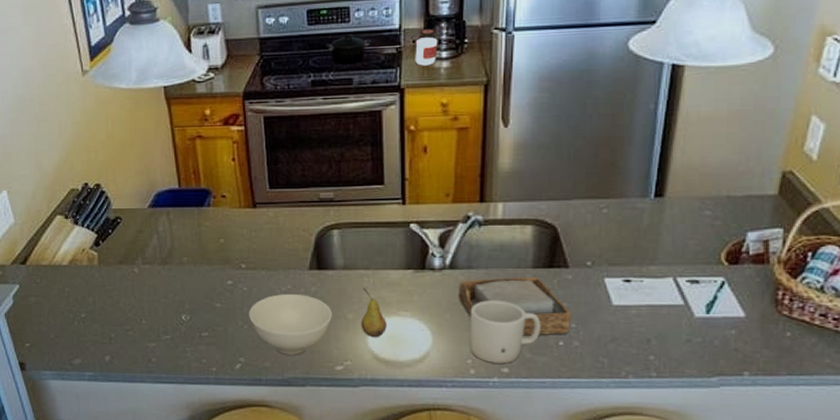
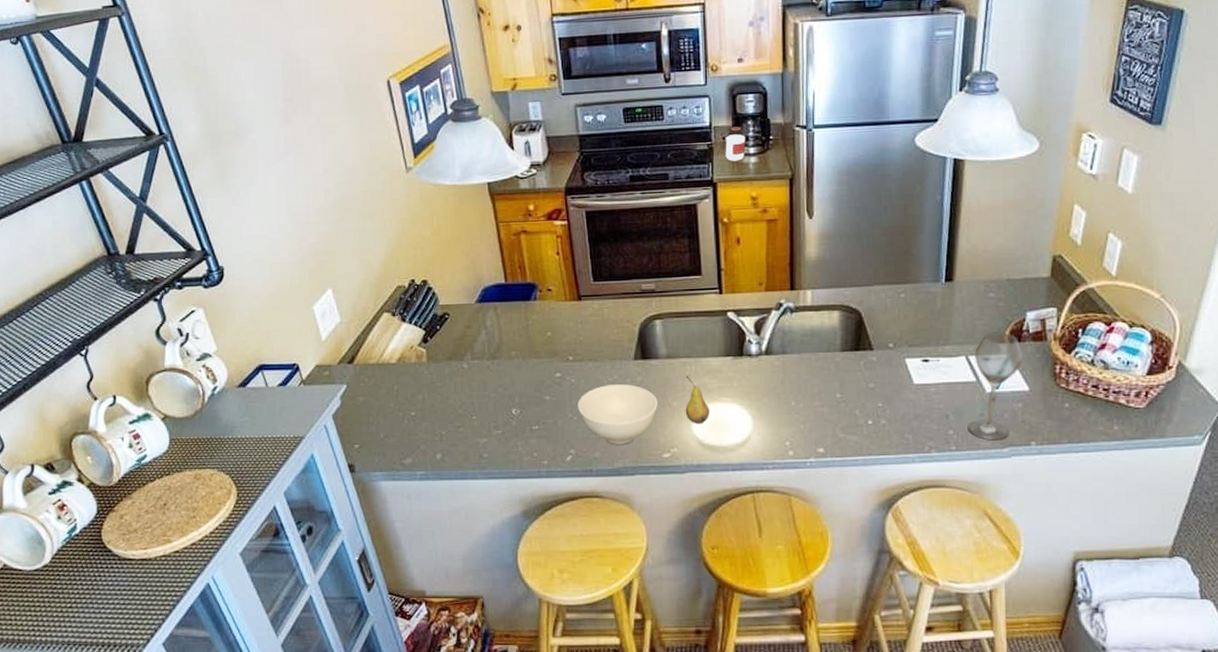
saucepan: present [326,33,371,65] -> none [642,131,684,160]
napkin holder: present [457,277,571,336] -> none [774,360,878,416]
mug: present [470,300,541,363] -> none [786,383,851,444]
wineglass: none [671,252,739,369] -> present [967,332,1022,441]

